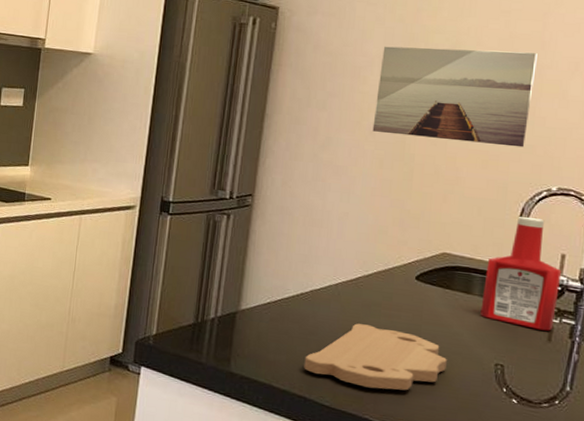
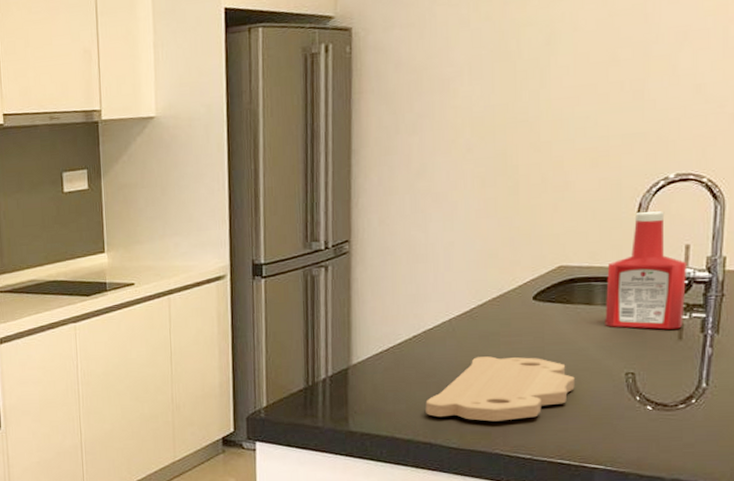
wall art: present [372,46,537,148] -> none [469,29,641,148]

